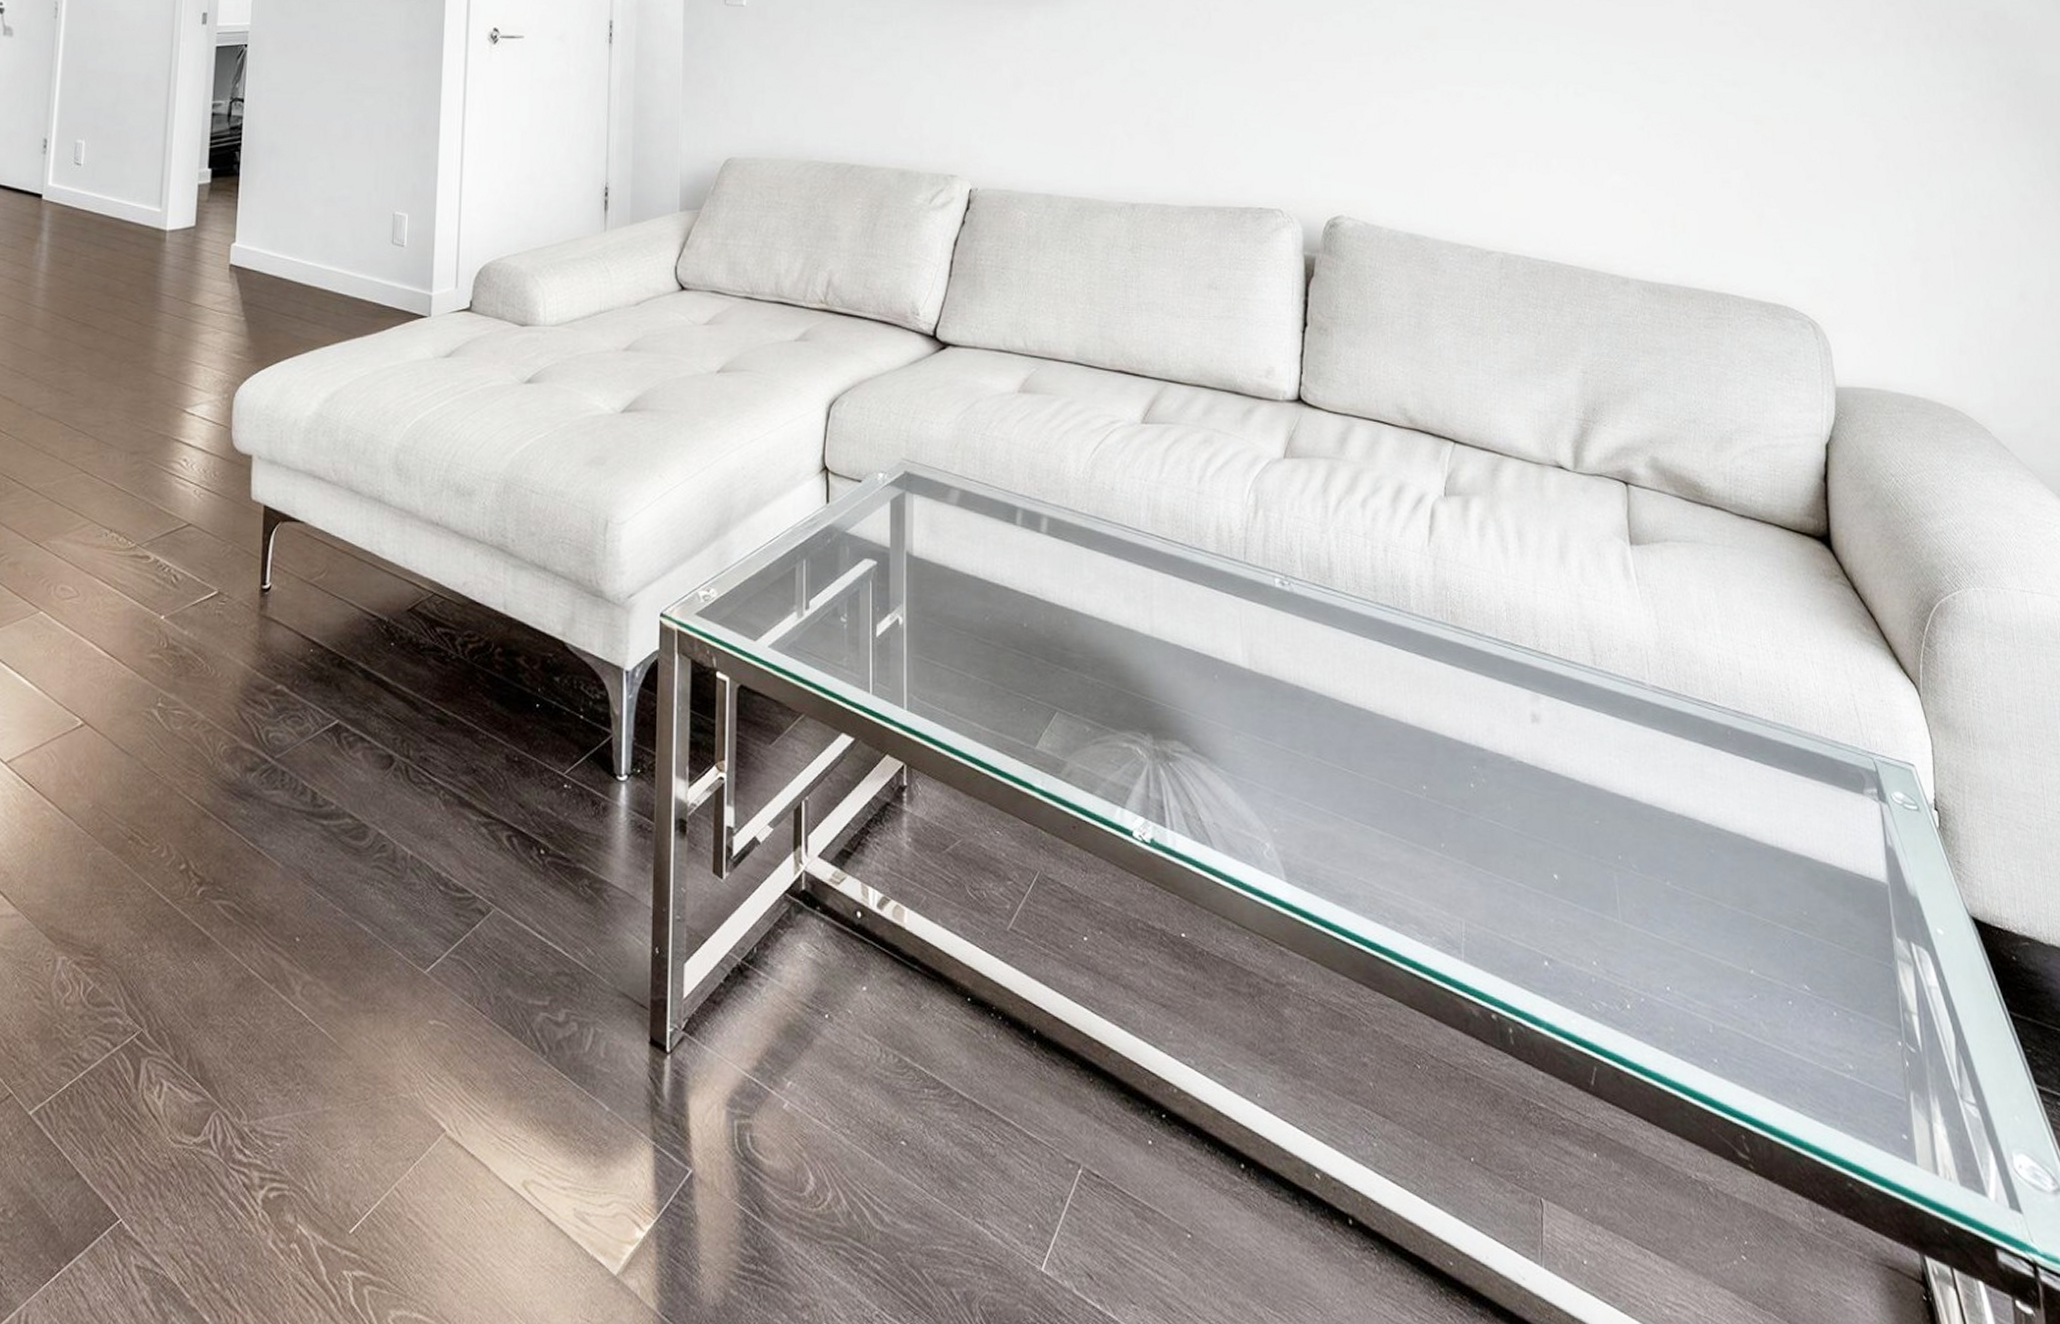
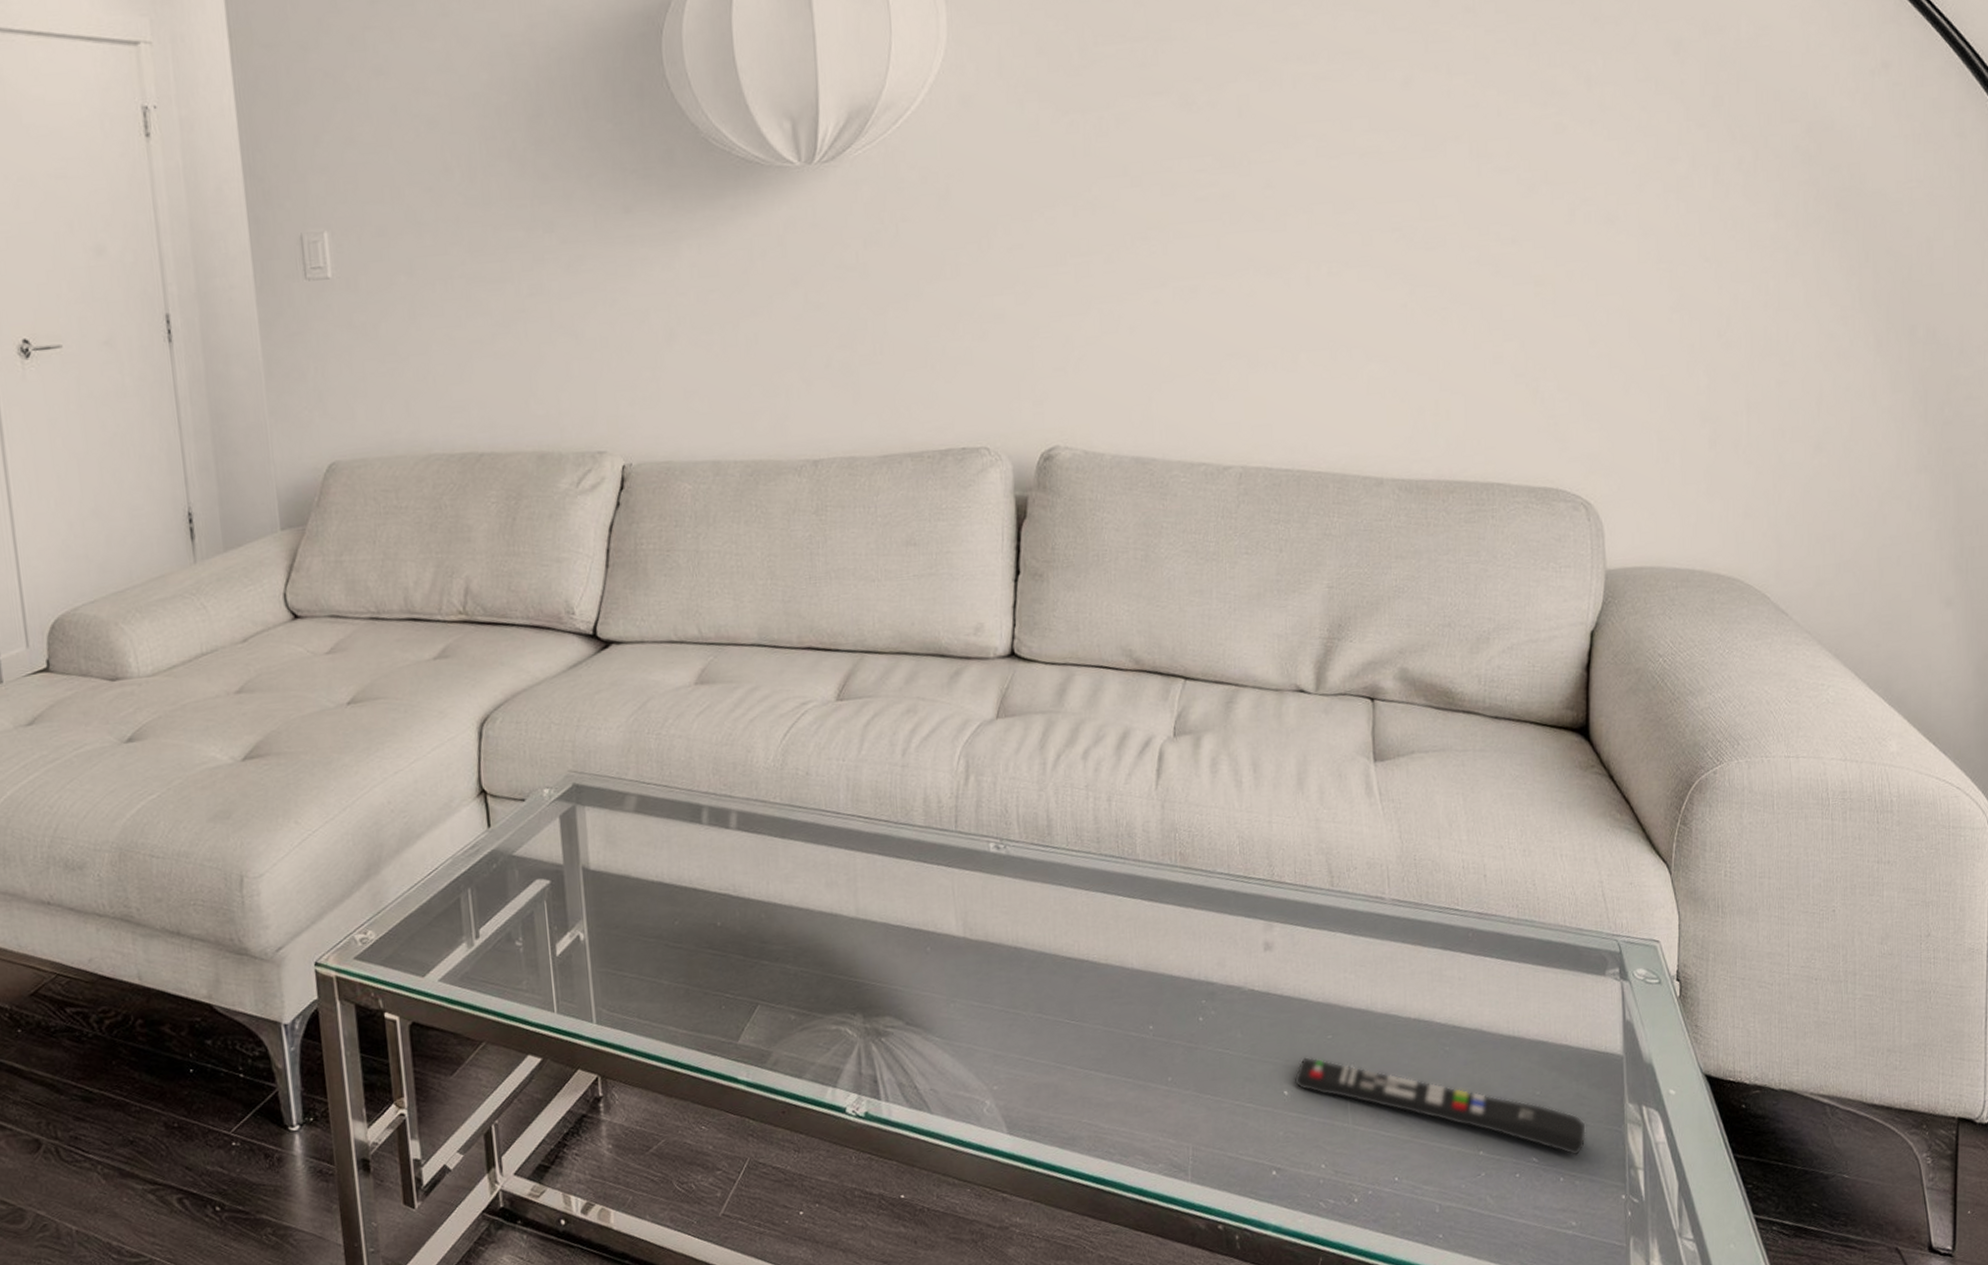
remote control: none [1563,839,1857,989] -> present [1294,1056,1586,1156]

